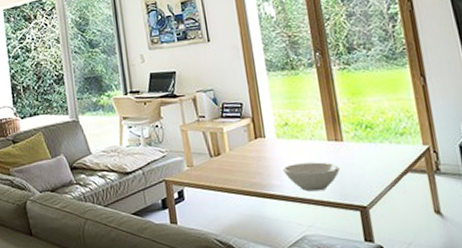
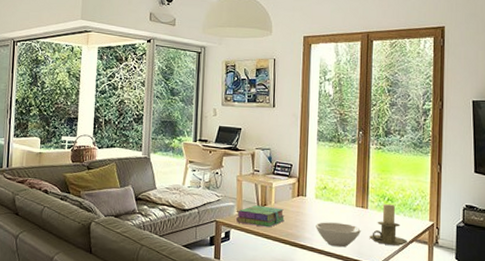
stack of books: none [188,155,245,180] -> present [236,205,285,228]
candle holder: none [351,132,400,181] -> present [369,204,407,246]

